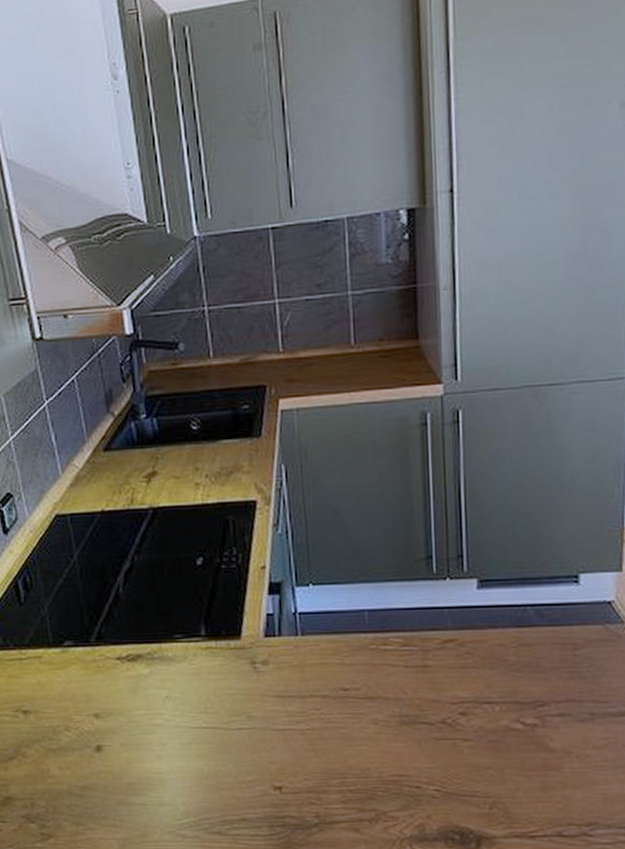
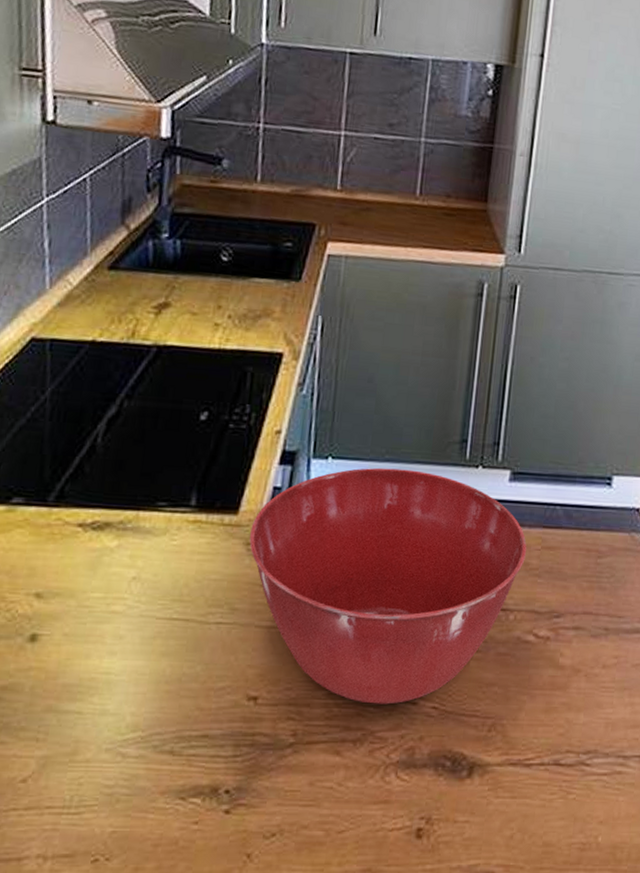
mixing bowl: none [253,587,504,789] -> present [249,467,527,705]

